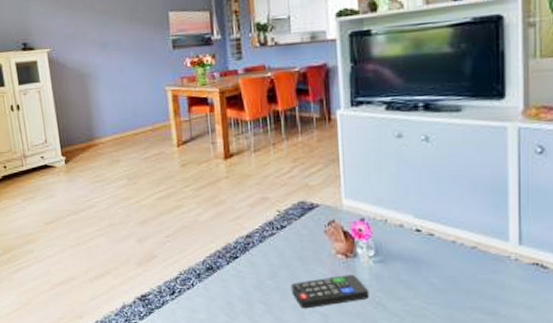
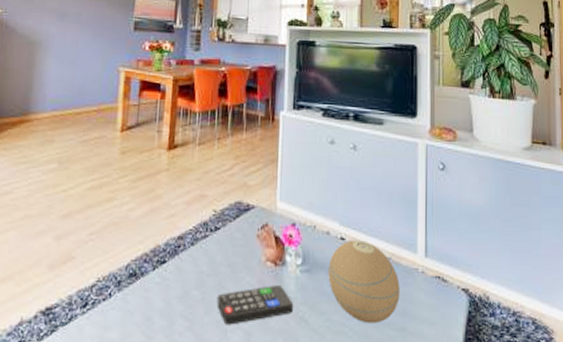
decorative orb: none [404,231,488,308] -> present [328,240,400,324]

